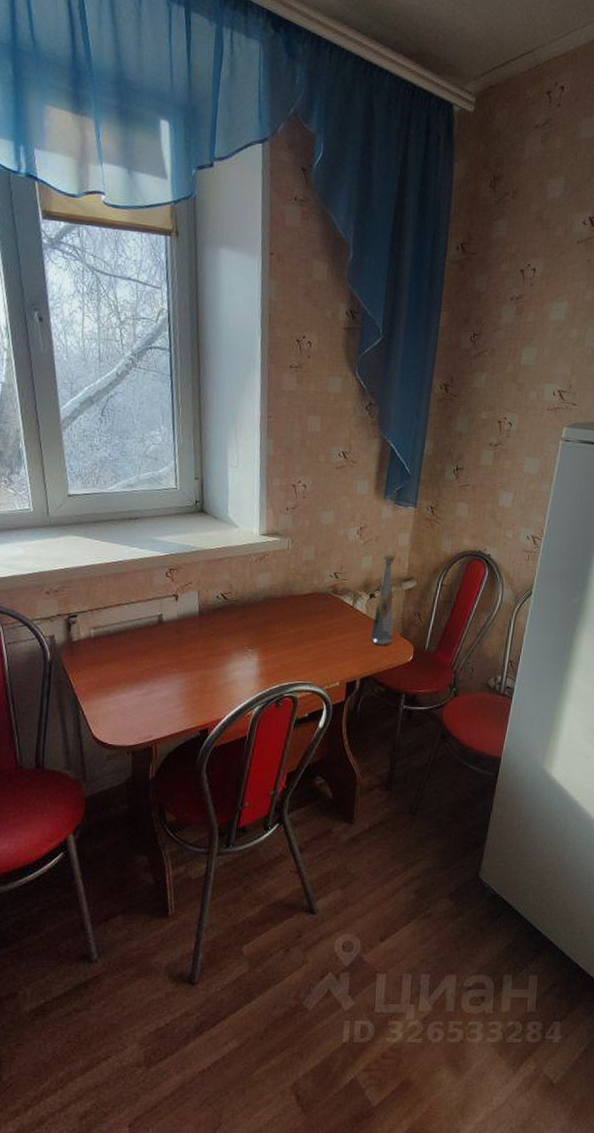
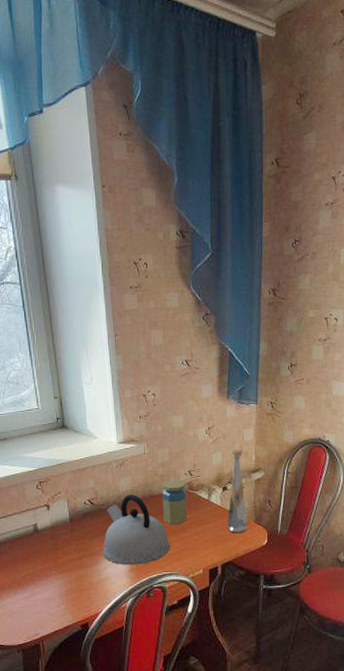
kettle: none [231,592,307,670] -> present [102,494,171,565]
jar: none [302,581,330,631] -> present [162,480,188,525]

